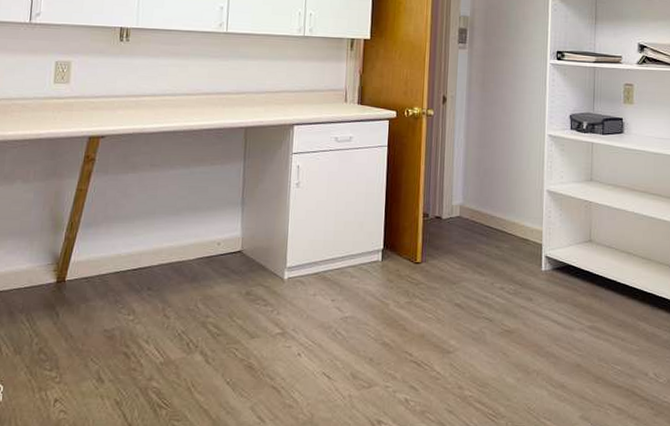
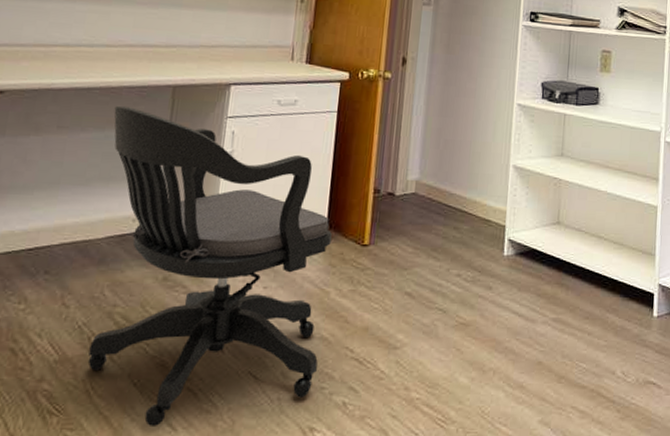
chair: none [188,145,388,418] -> present [87,105,332,426]

